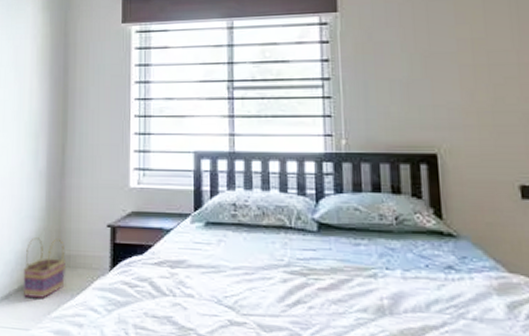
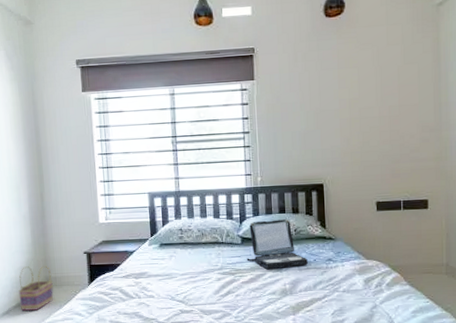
laptop: none [324,200,416,274] -> present [246,219,308,270]

